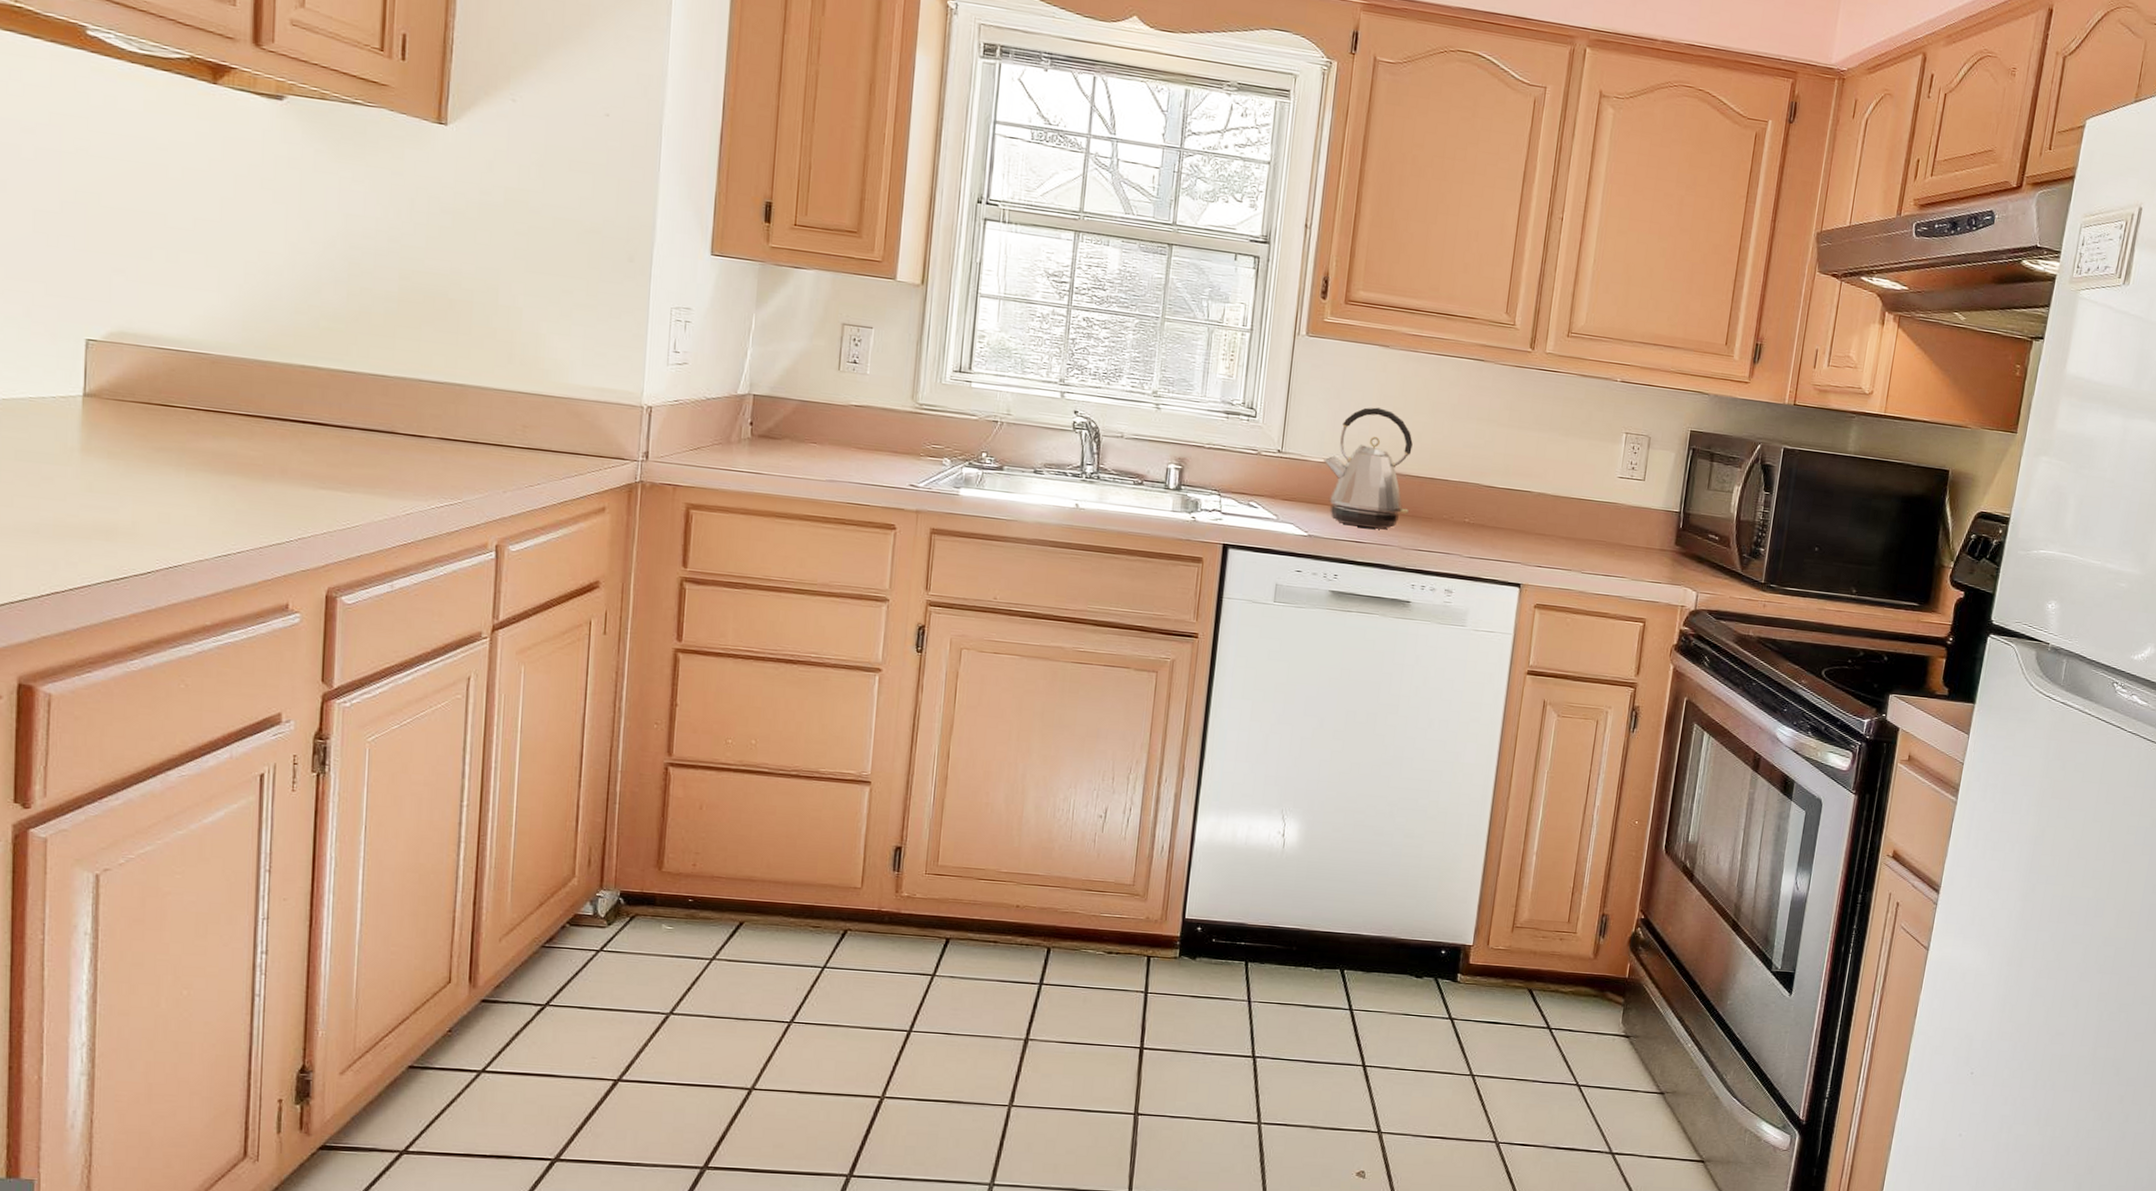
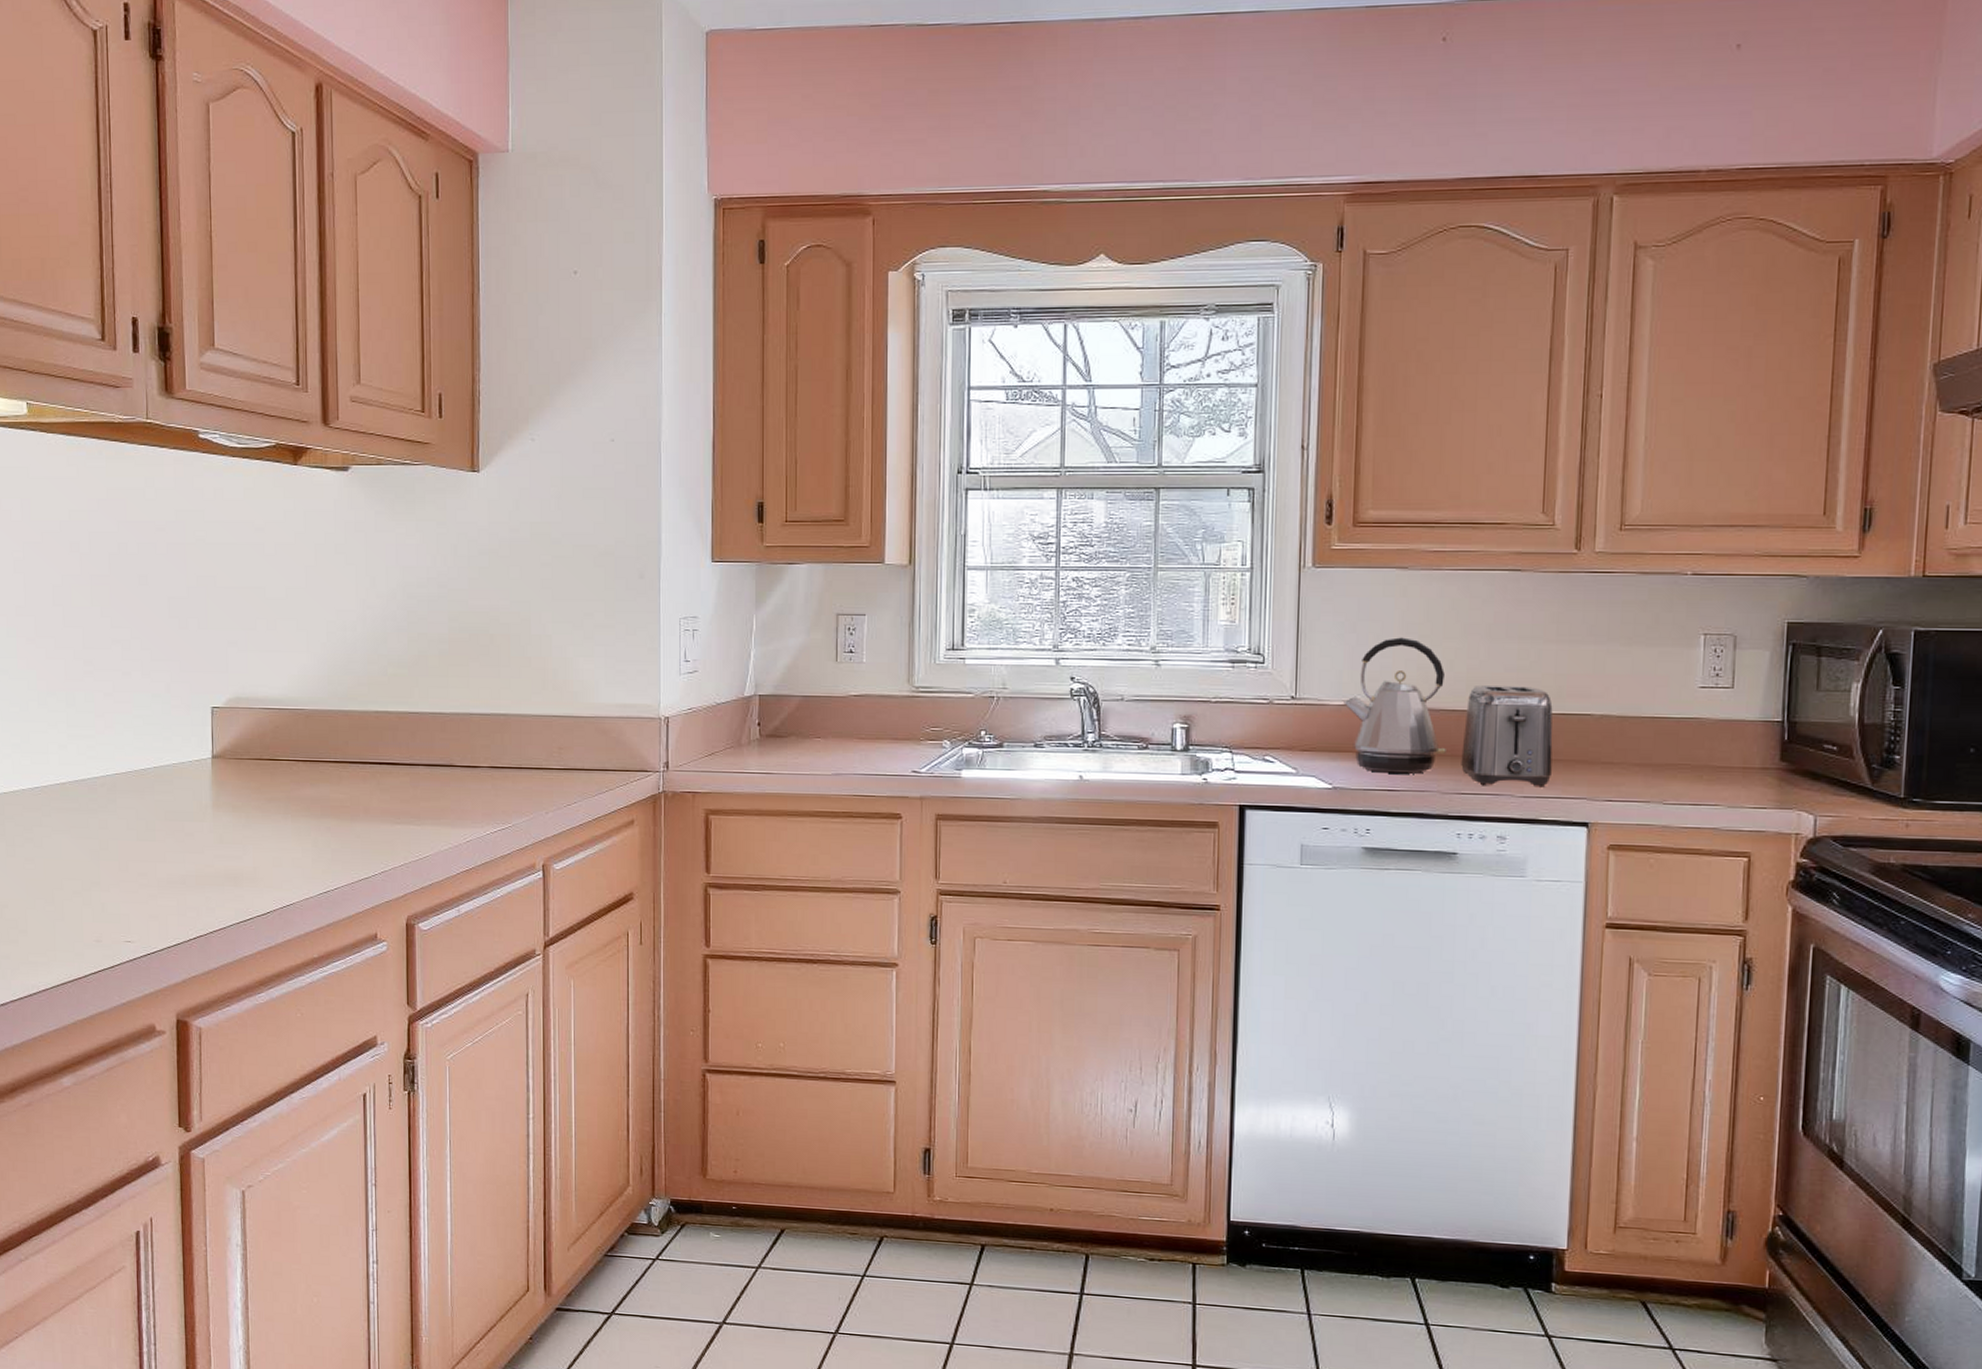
toaster: none [1420,457,1500,551] -> present [1461,686,1553,788]

